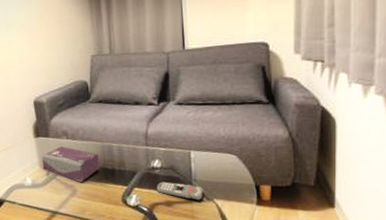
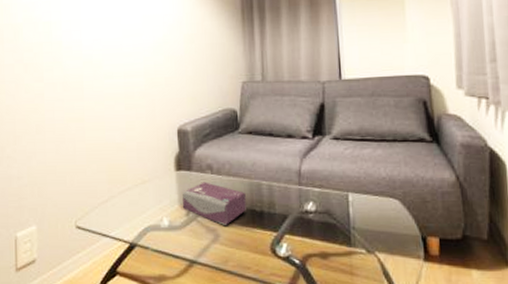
remote control: present [156,181,204,201] -> none [310,228,364,253]

